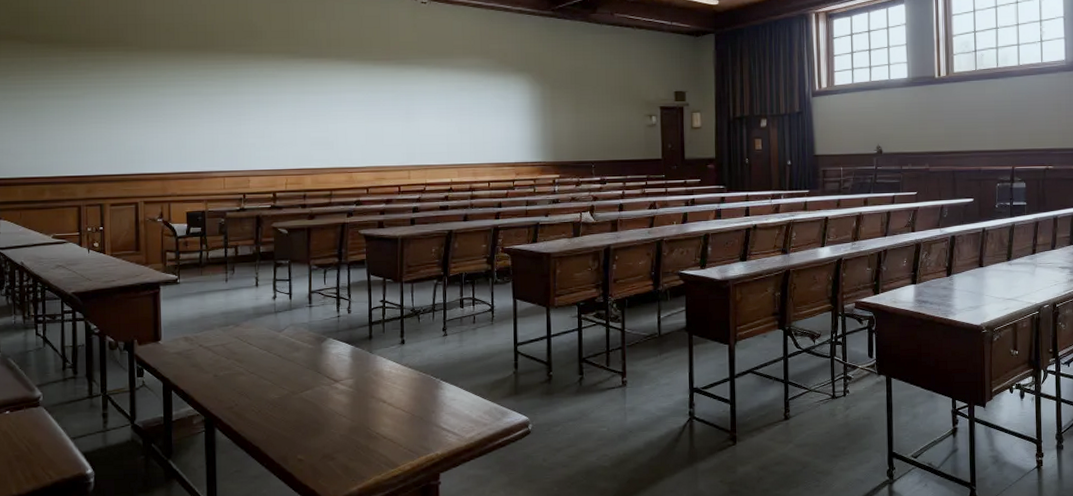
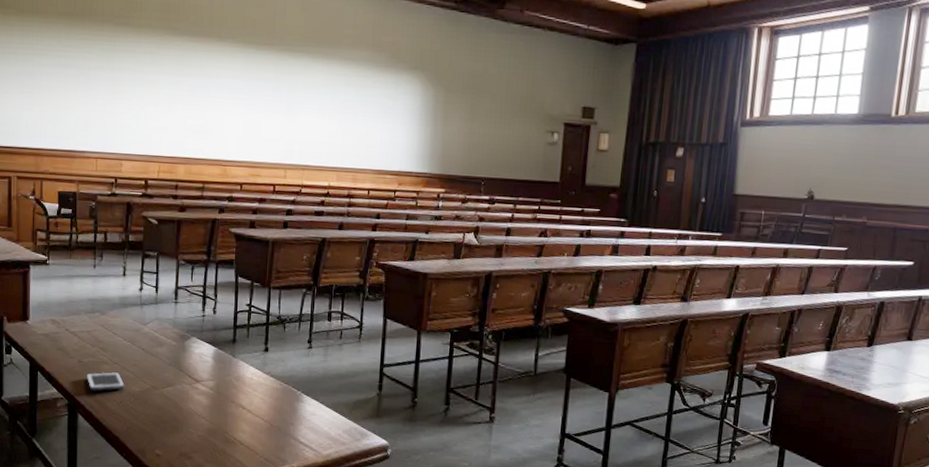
cell phone: none [222,382,264,404] -> present [86,371,126,391]

